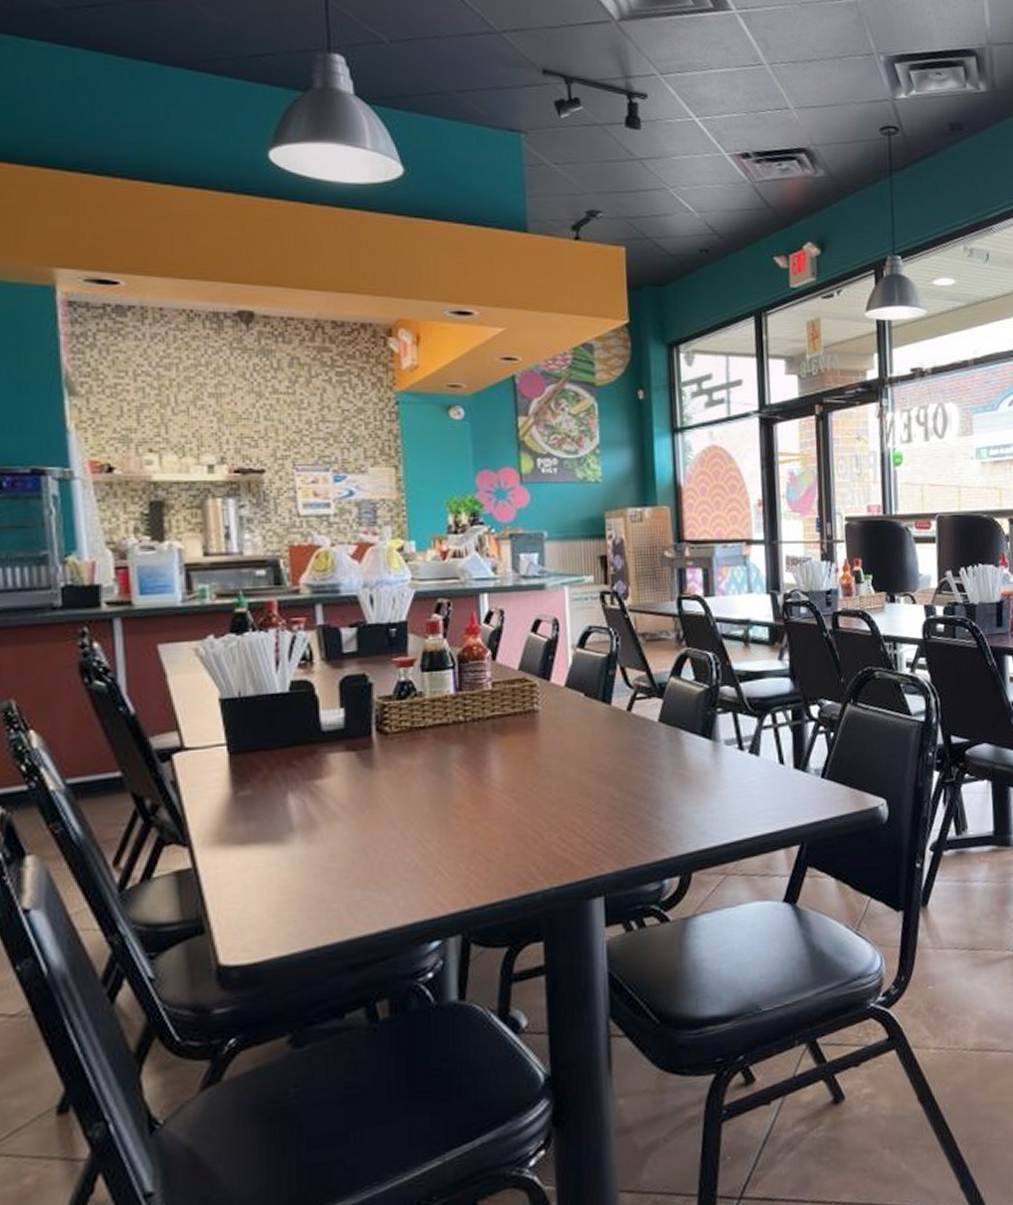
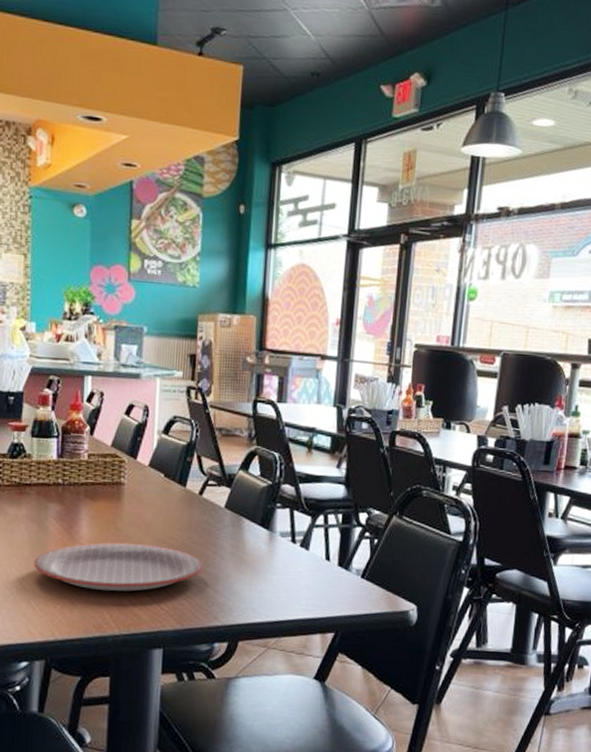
plate: none [438,776,641,841] -> present [34,542,203,592]

